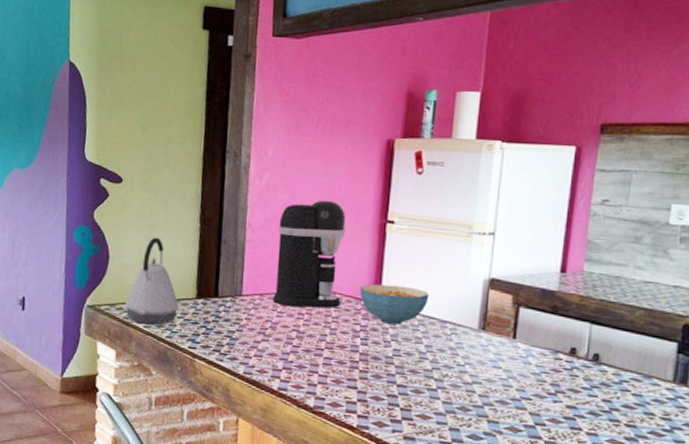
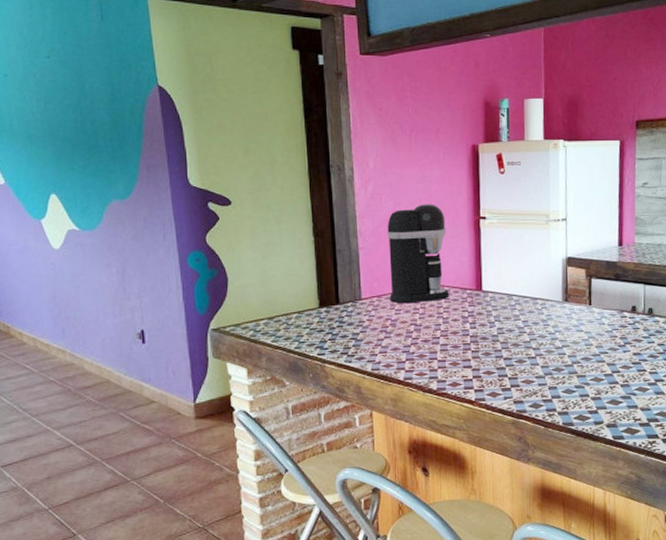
kettle: present [125,237,178,325] -> none [250,254,303,339]
cereal bowl: present [359,284,429,325] -> none [464,272,521,307]

